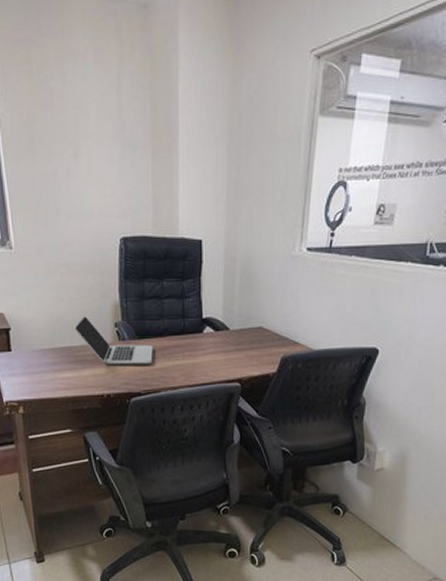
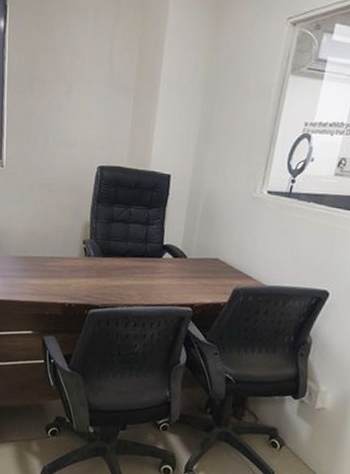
laptop: present [74,315,153,365] -> none [47,230,115,281]

